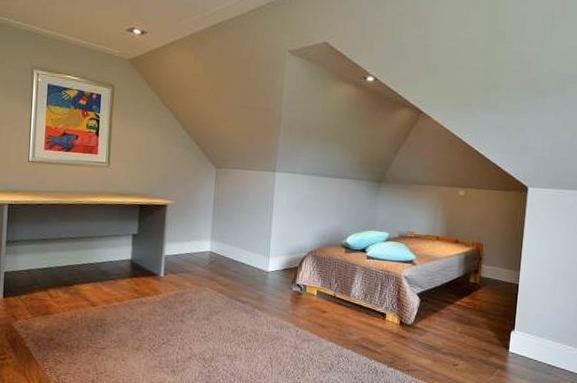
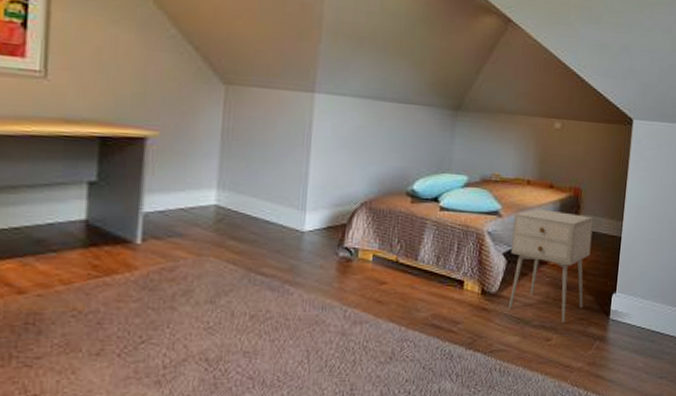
nightstand: none [422,259,494,352] -> present [509,209,594,322]

